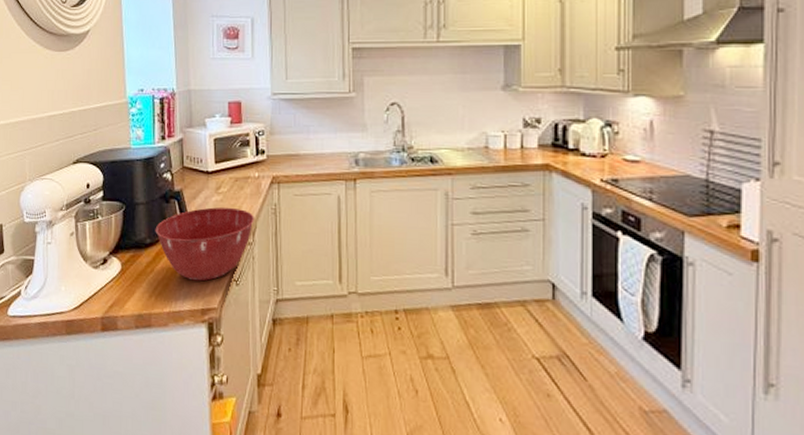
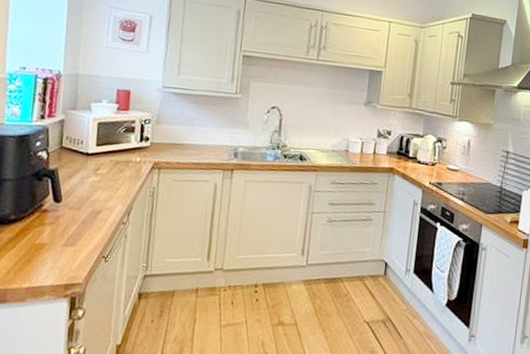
mixing bowl: present [155,207,254,281] -> none [22,187,131,258]

